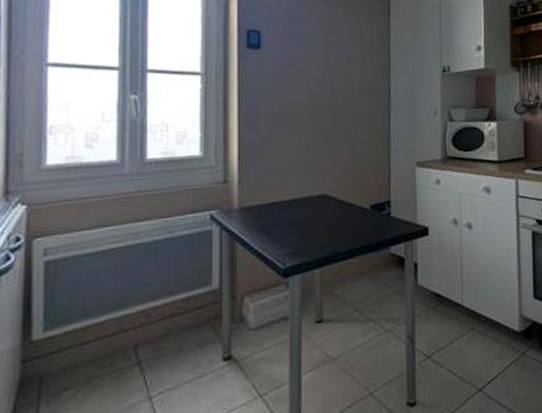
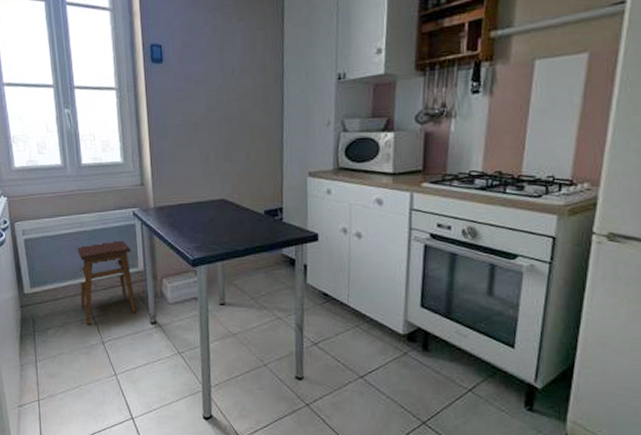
stool: none [121,251,204,375] -> present [75,240,136,325]

